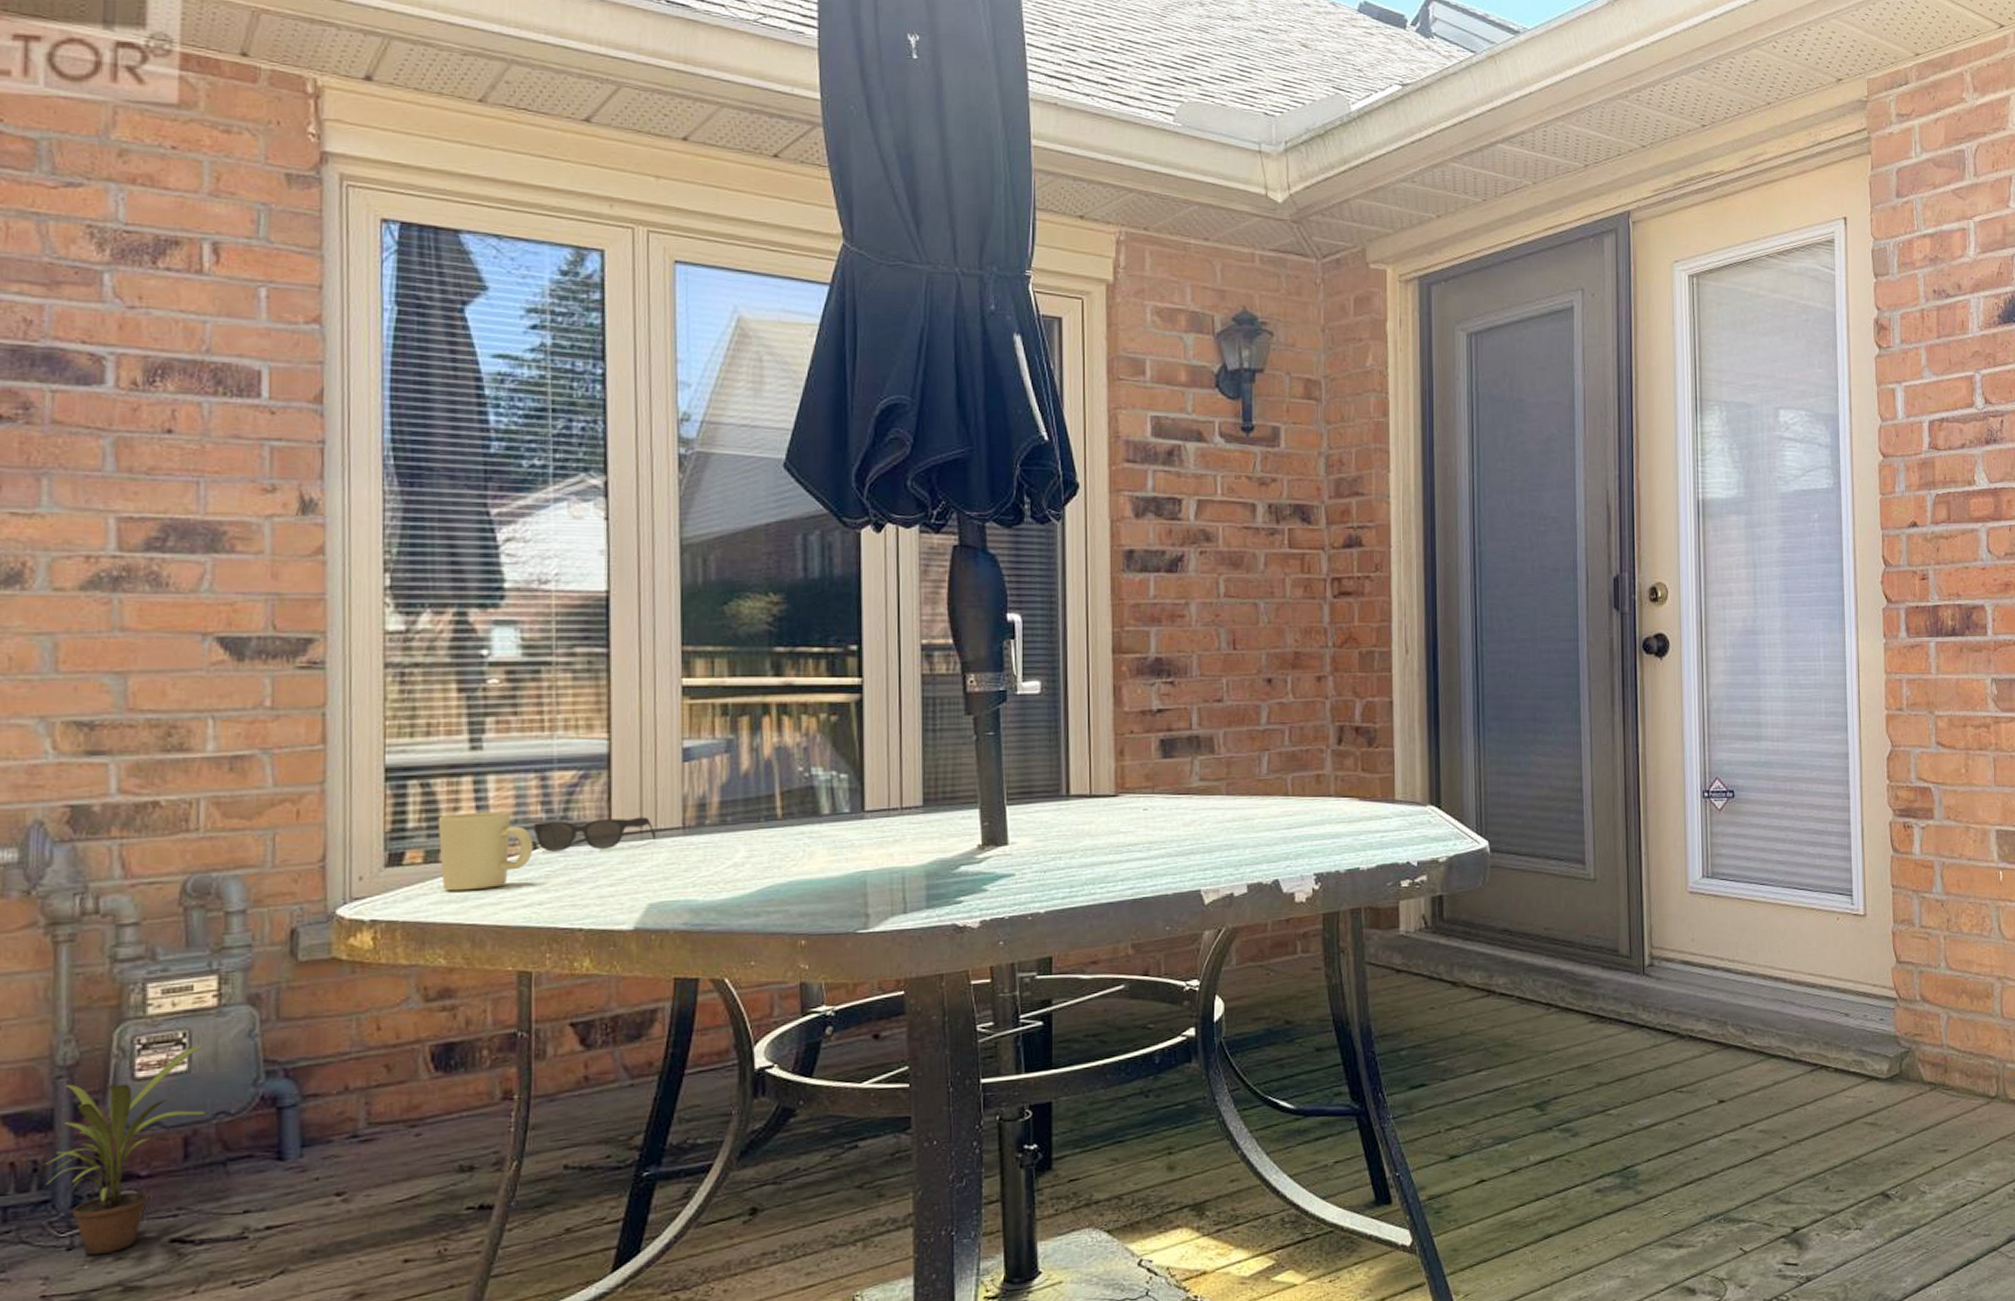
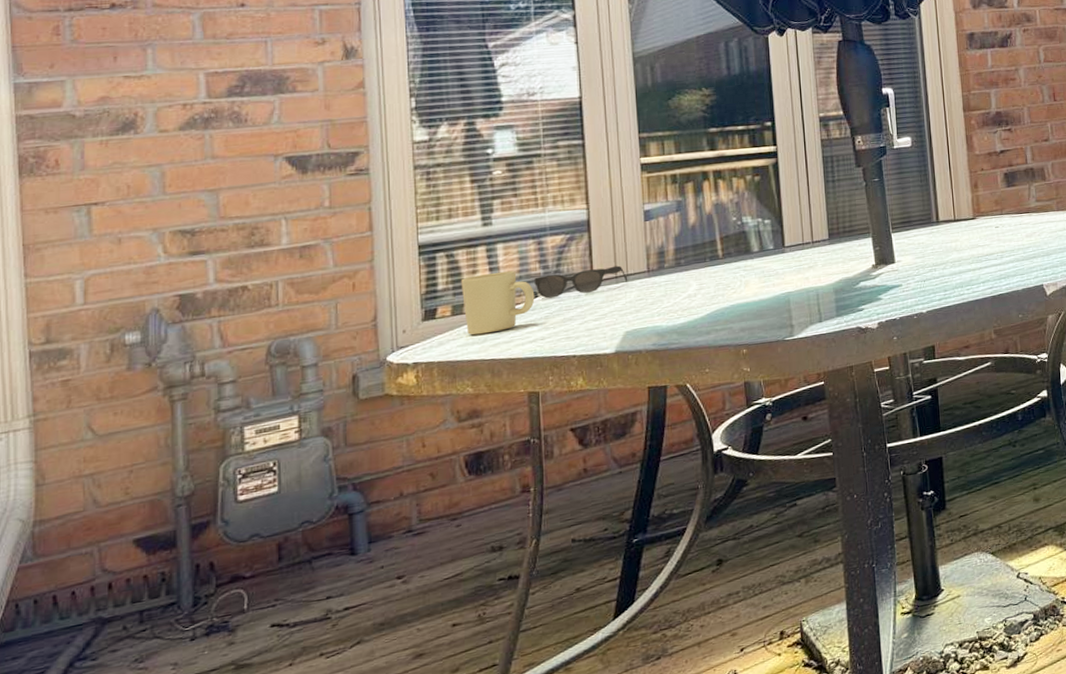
potted plant: present [44,1045,207,1256] -> none [170,470,294,643]

